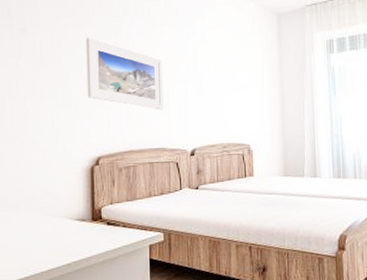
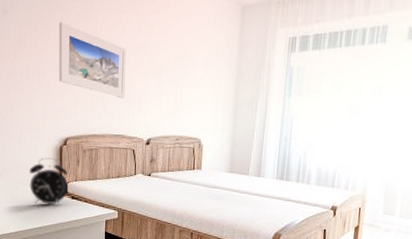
alarm clock: none [54,180,103,237] -> present [30,157,69,205]

